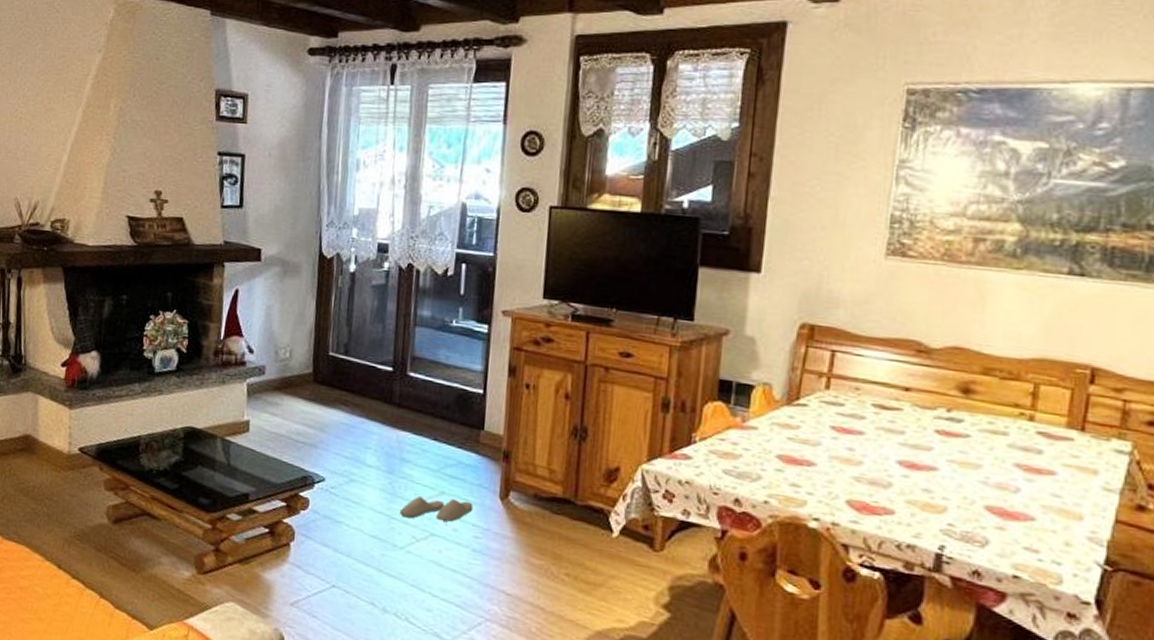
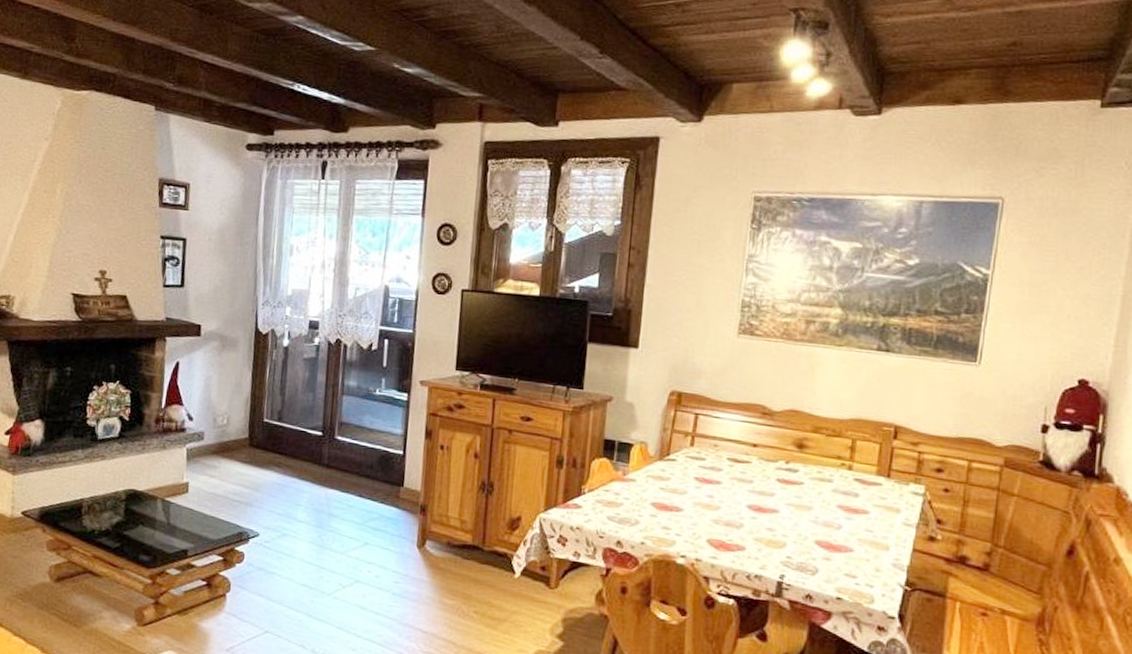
slippers: present [399,495,474,522] -> none [327,546,394,569]

